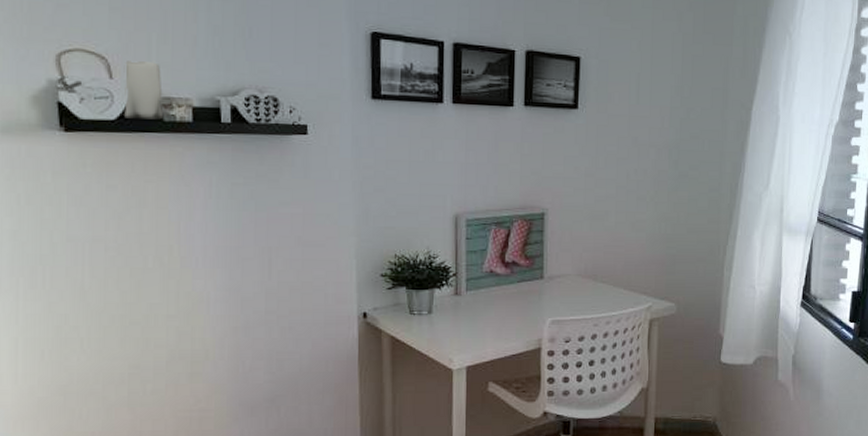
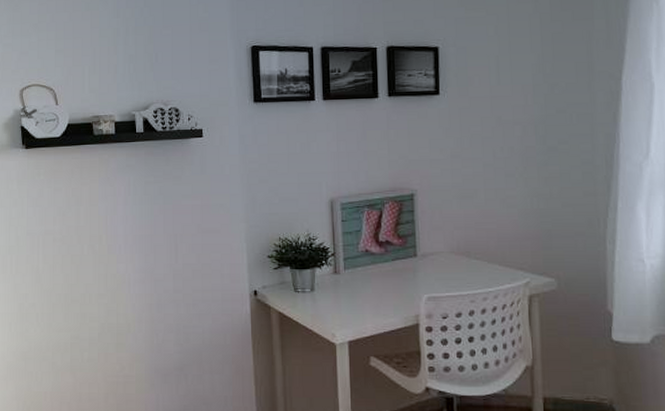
candle: present [123,61,164,121] -> none [65,89,94,136]

